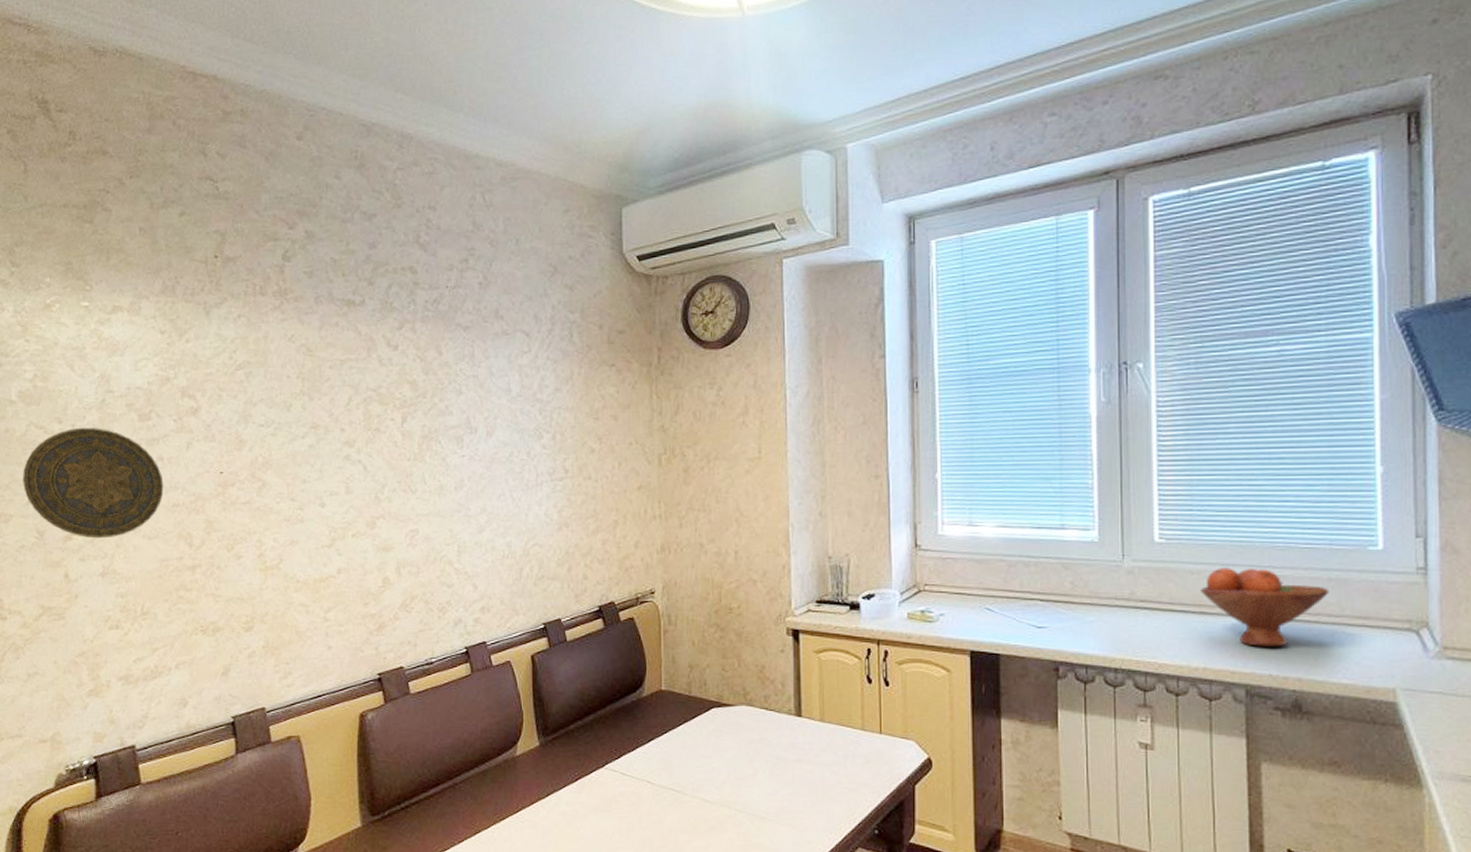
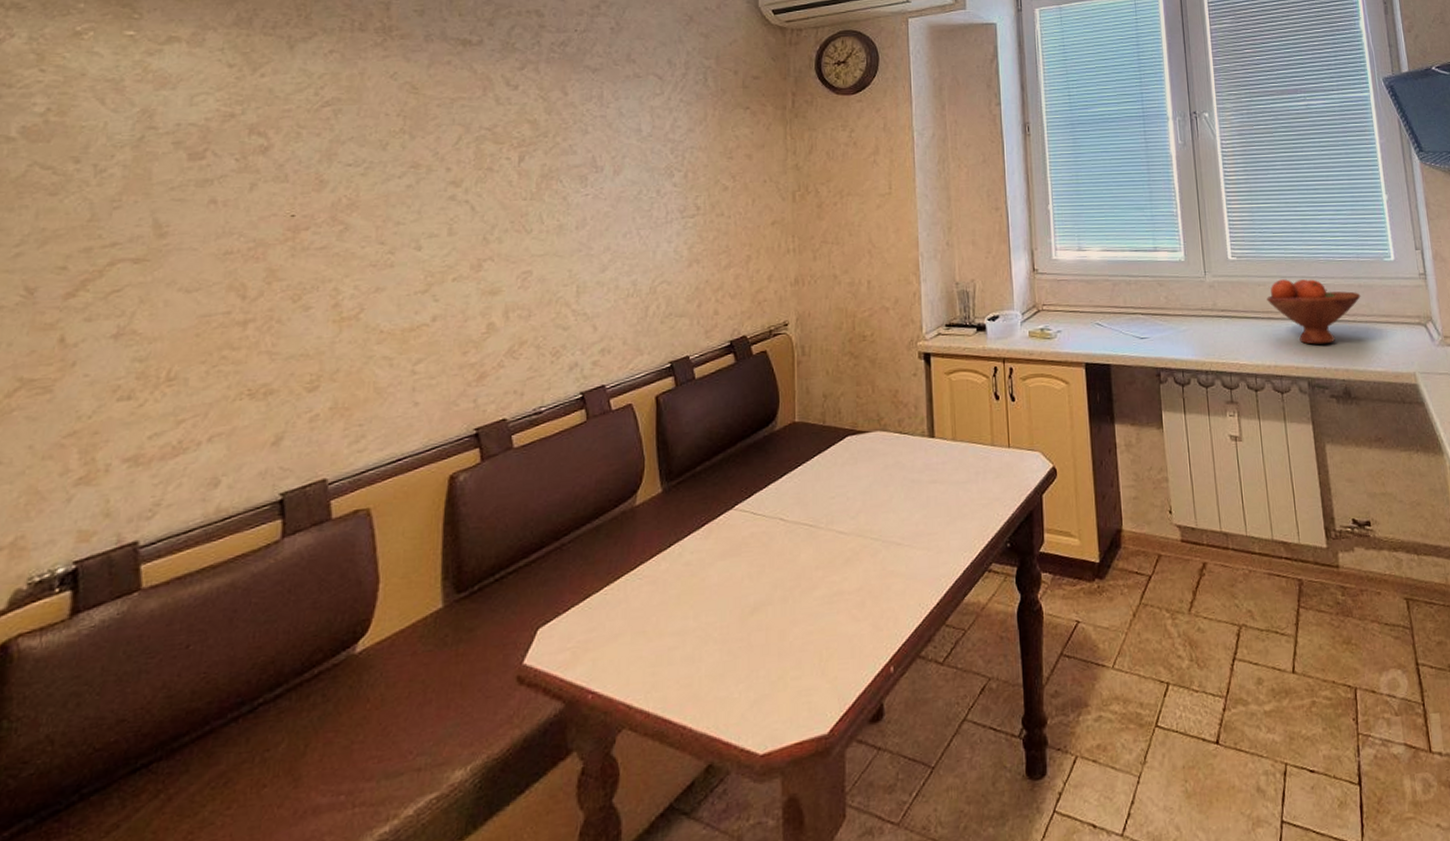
decorative plate: present [23,427,164,539] -> none [12,167,215,295]

